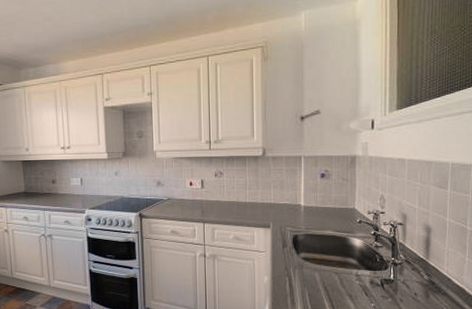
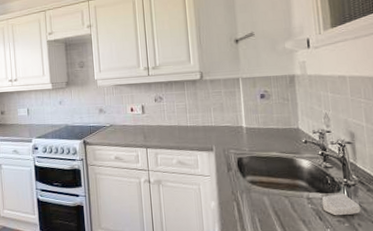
soap bar: none [369,271,404,292] -> present [321,193,361,216]

